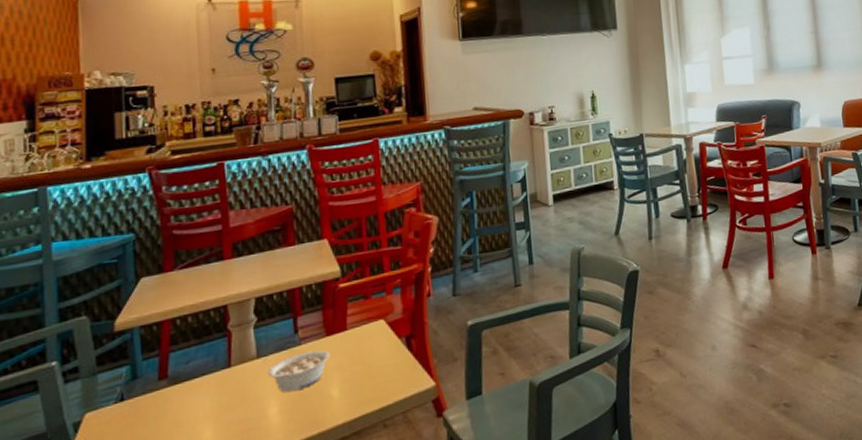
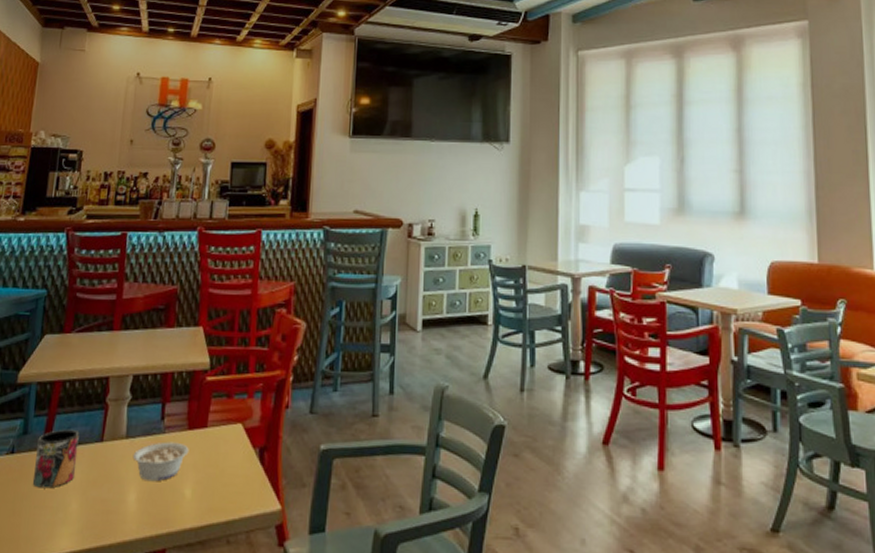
mug: none [151,362,204,427] -> present [32,429,79,489]

